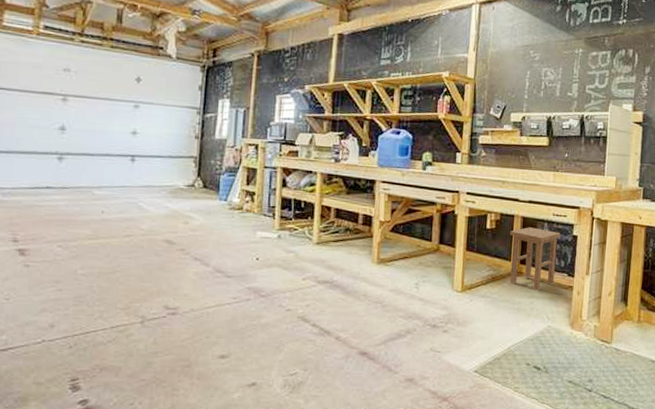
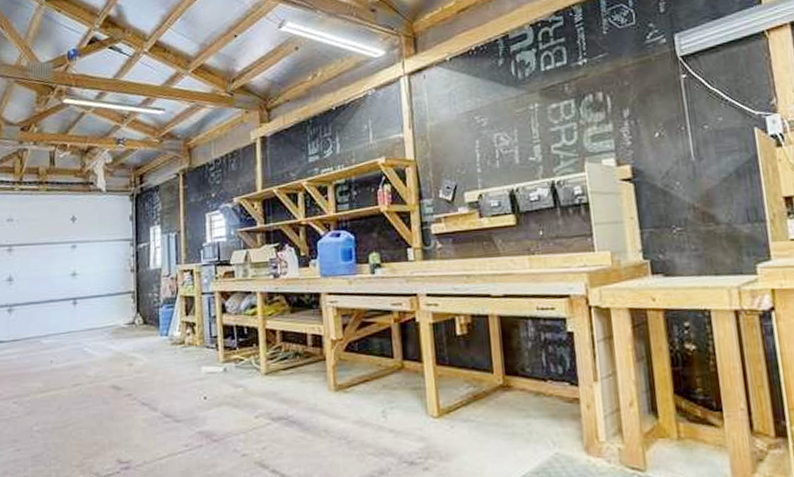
stool: present [509,227,560,291] -> none [486,327,554,408]

